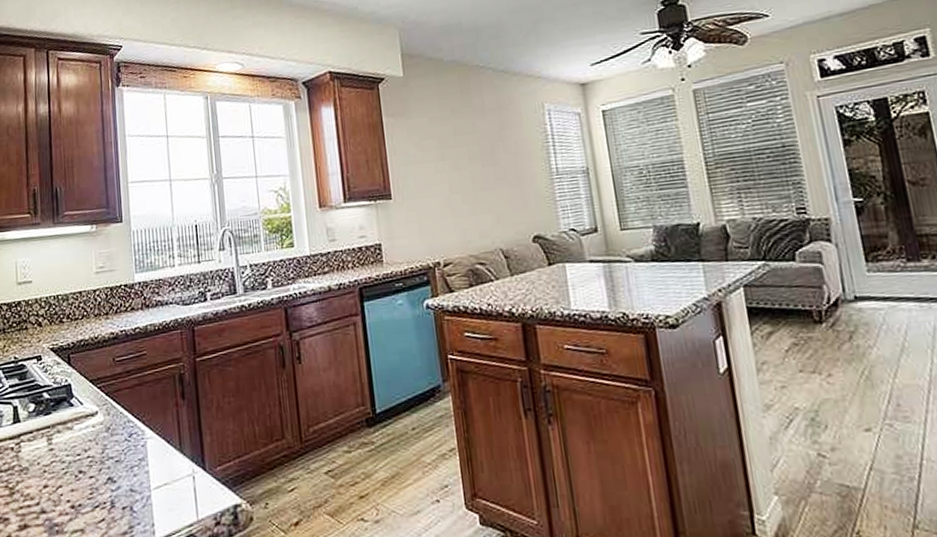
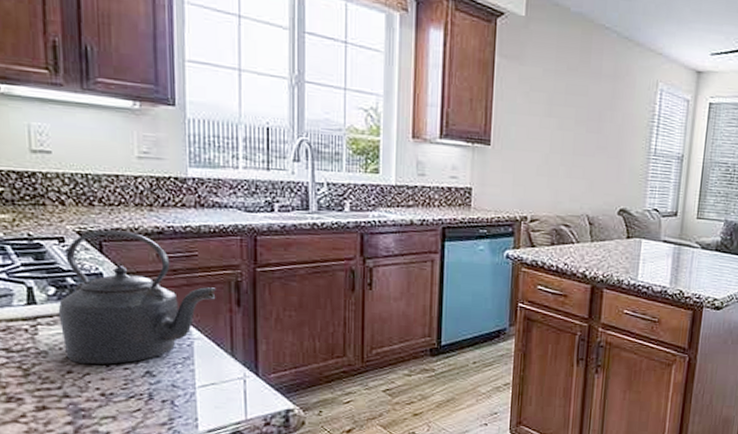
kettle: none [36,341,164,476] -> present [58,229,216,365]

